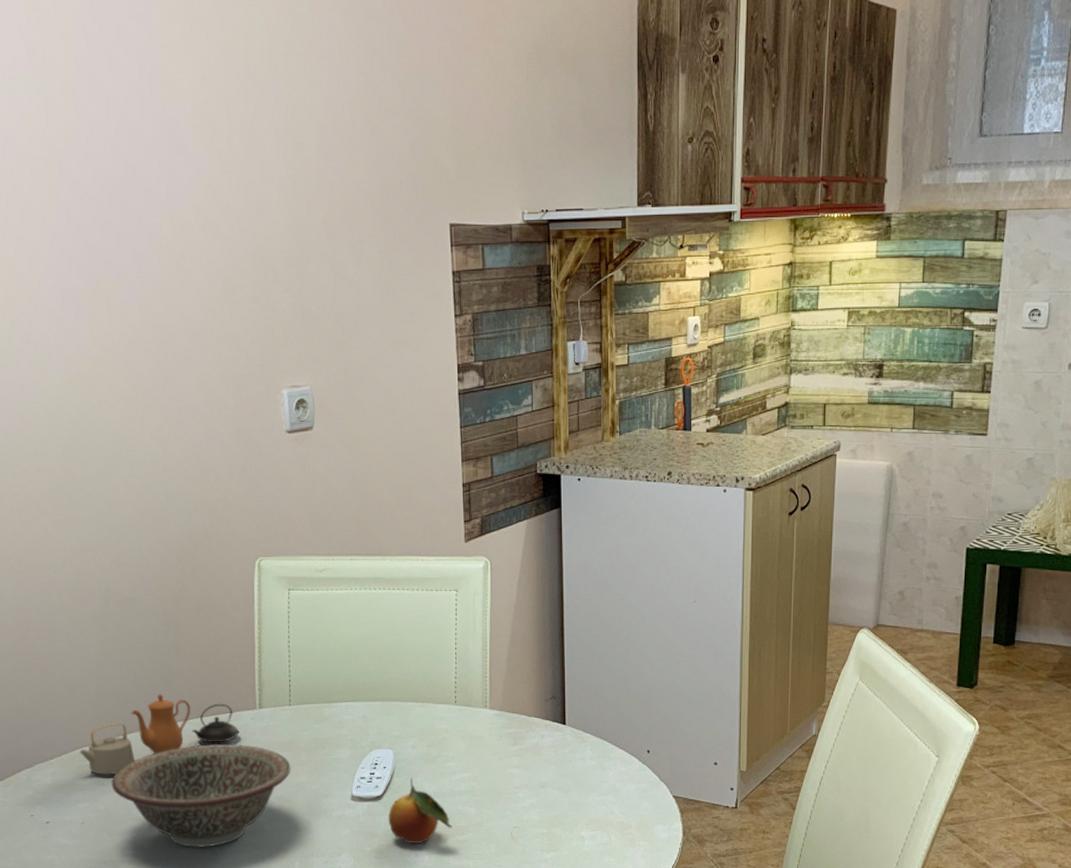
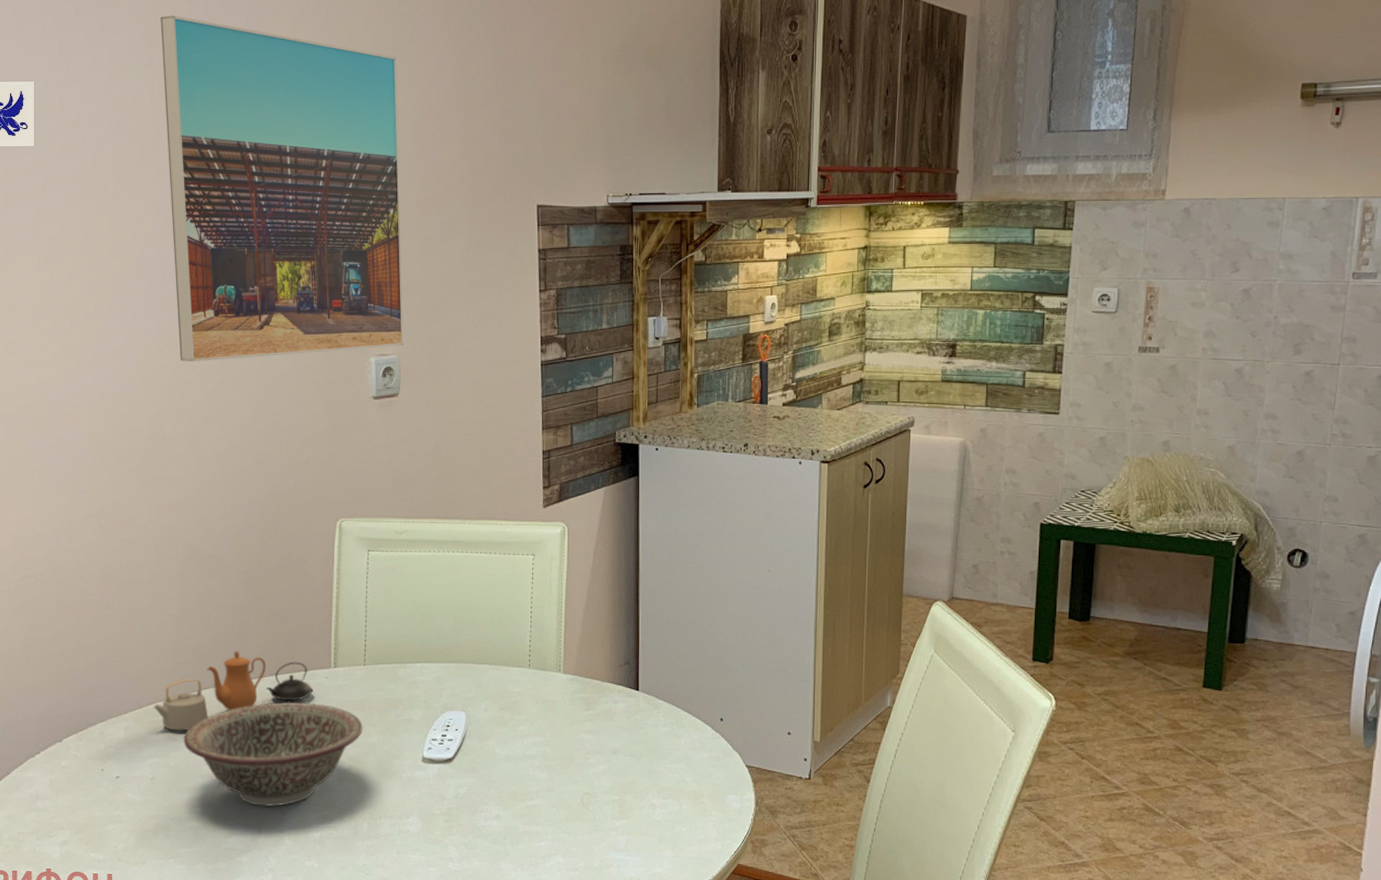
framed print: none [43,21,317,398] -> present [160,15,404,362]
fruit: present [388,778,453,843] -> none [458,741,523,808]

